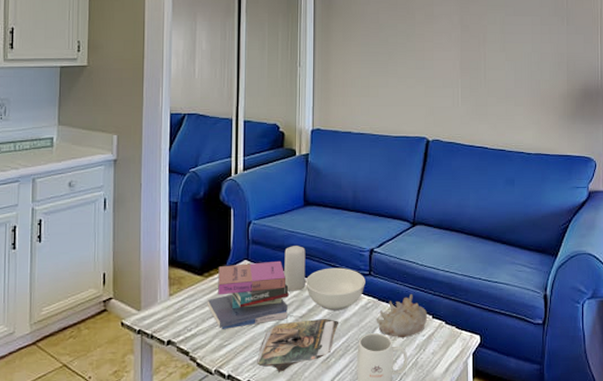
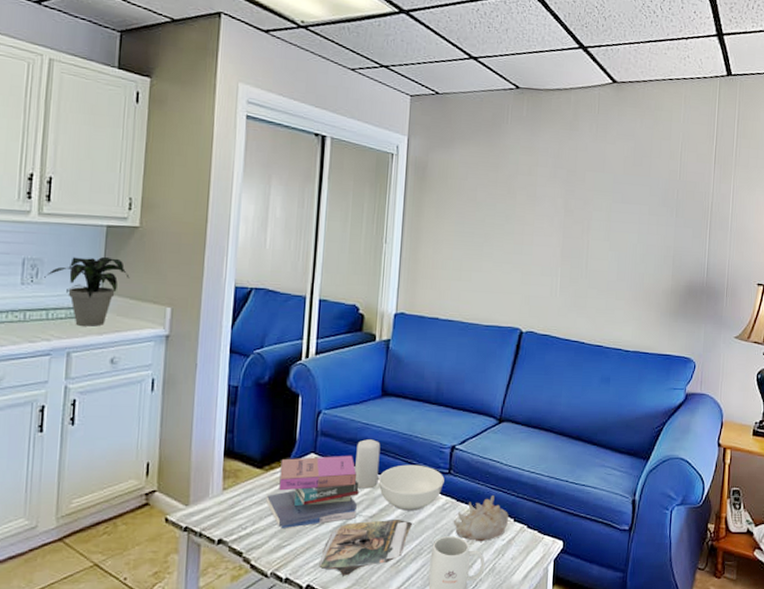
potted plant: none [14,94,81,155] -> present [47,257,130,326]

